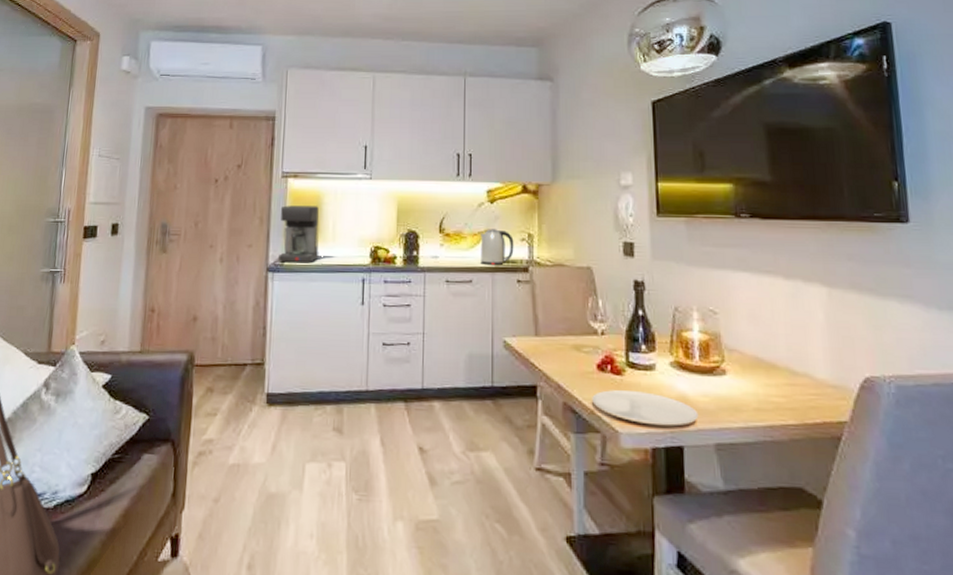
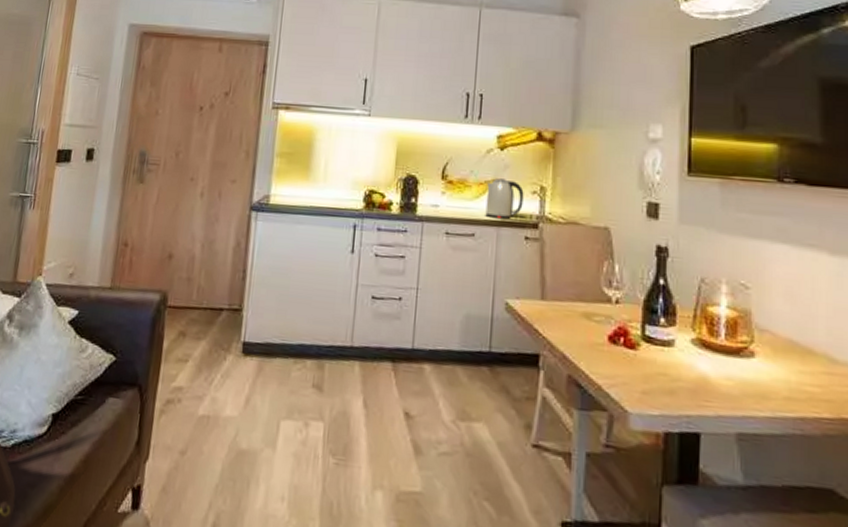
coffee maker: present [278,205,319,263] -> none [264,139,311,204]
plate: present [592,390,699,427] -> none [600,365,720,411]

